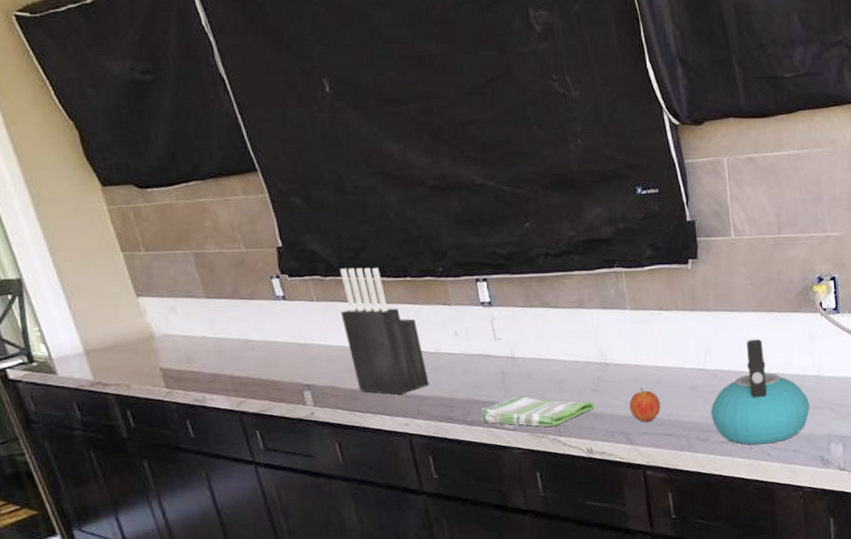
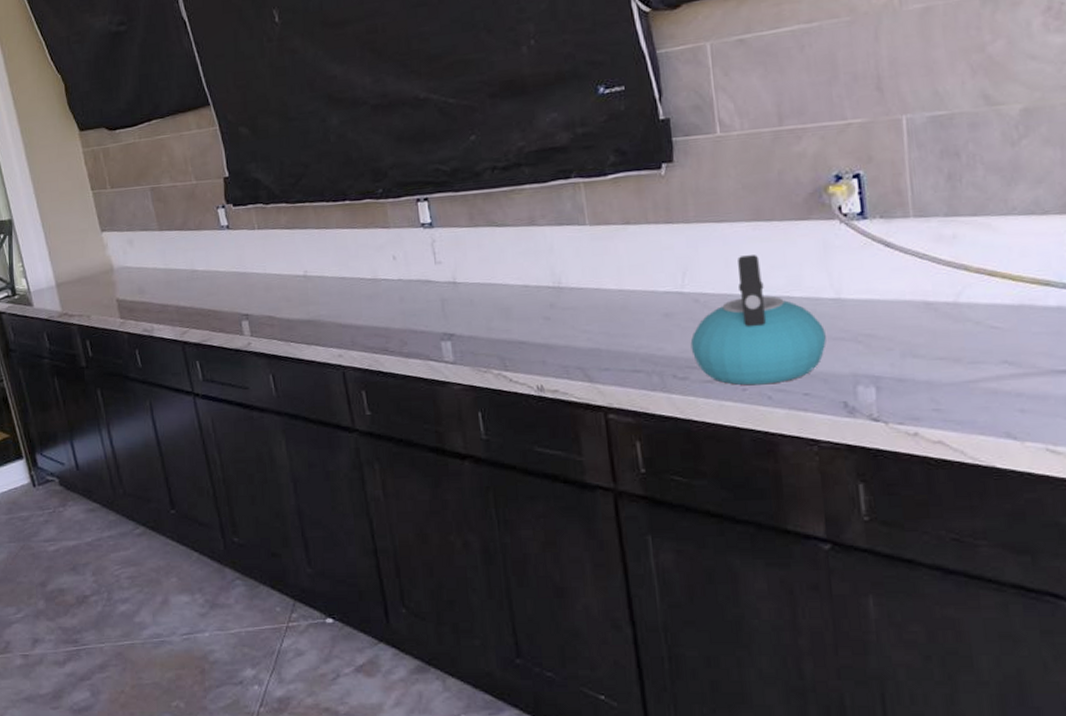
knife block: present [340,267,429,395] -> none [280,192,365,324]
dish towel: present [480,395,595,427] -> none [417,324,546,361]
fruit: present [629,387,661,423] -> none [588,314,627,357]

